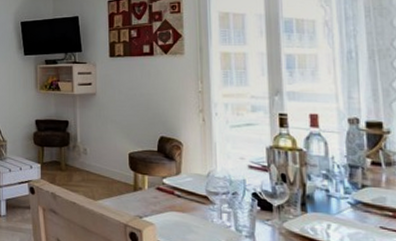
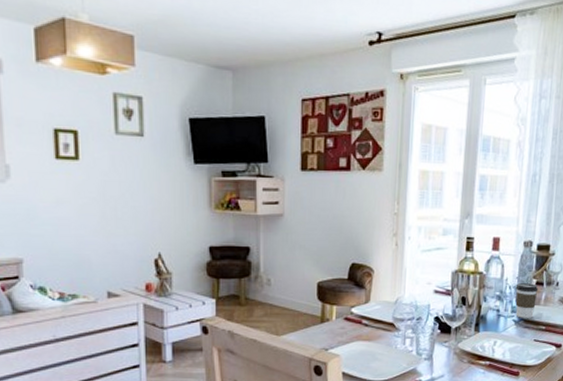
coffee cup: none [345,162,376,202] -> present [515,283,539,318]

